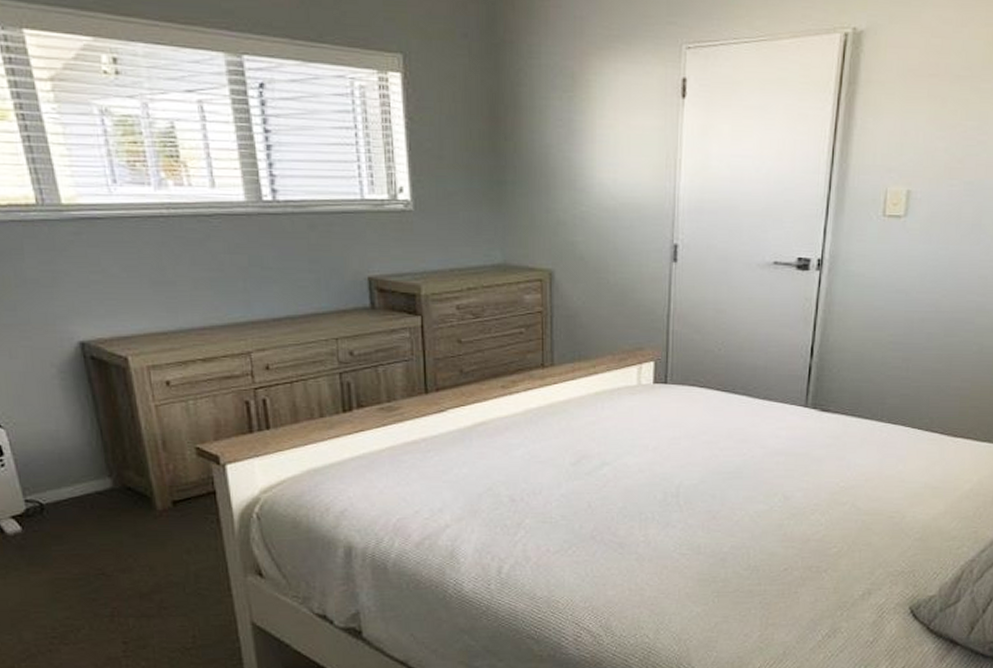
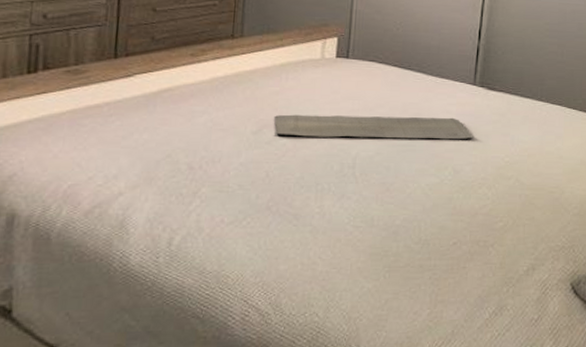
bath mat: none [593,442,806,467] -> present [274,114,475,140]

